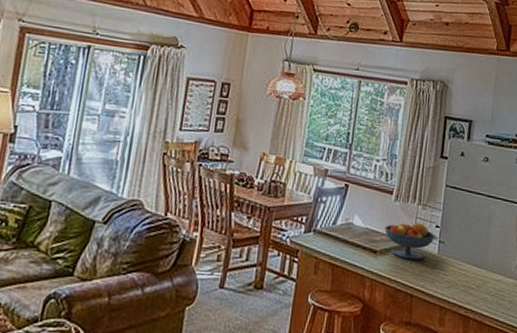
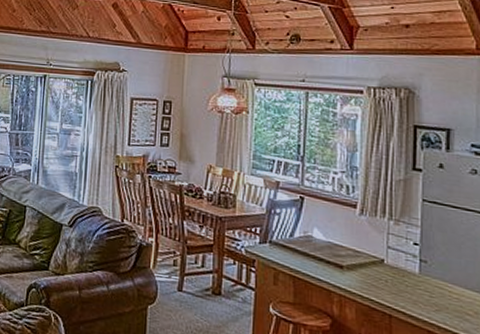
fruit bowl: present [385,222,436,261] -> none [351,237,414,279]

